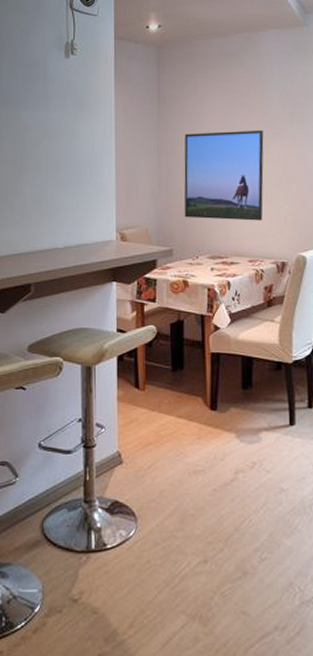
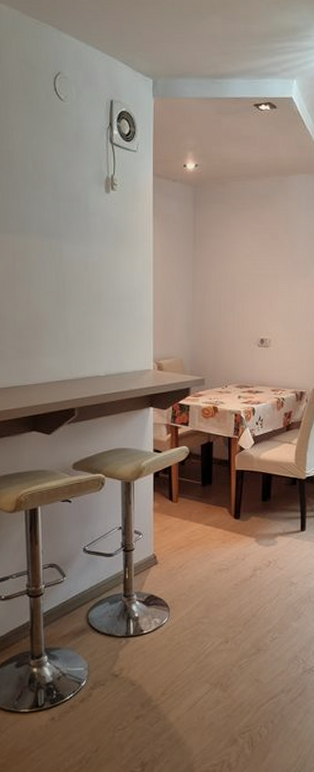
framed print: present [184,130,264,221] -> none [215,271,289,354]

